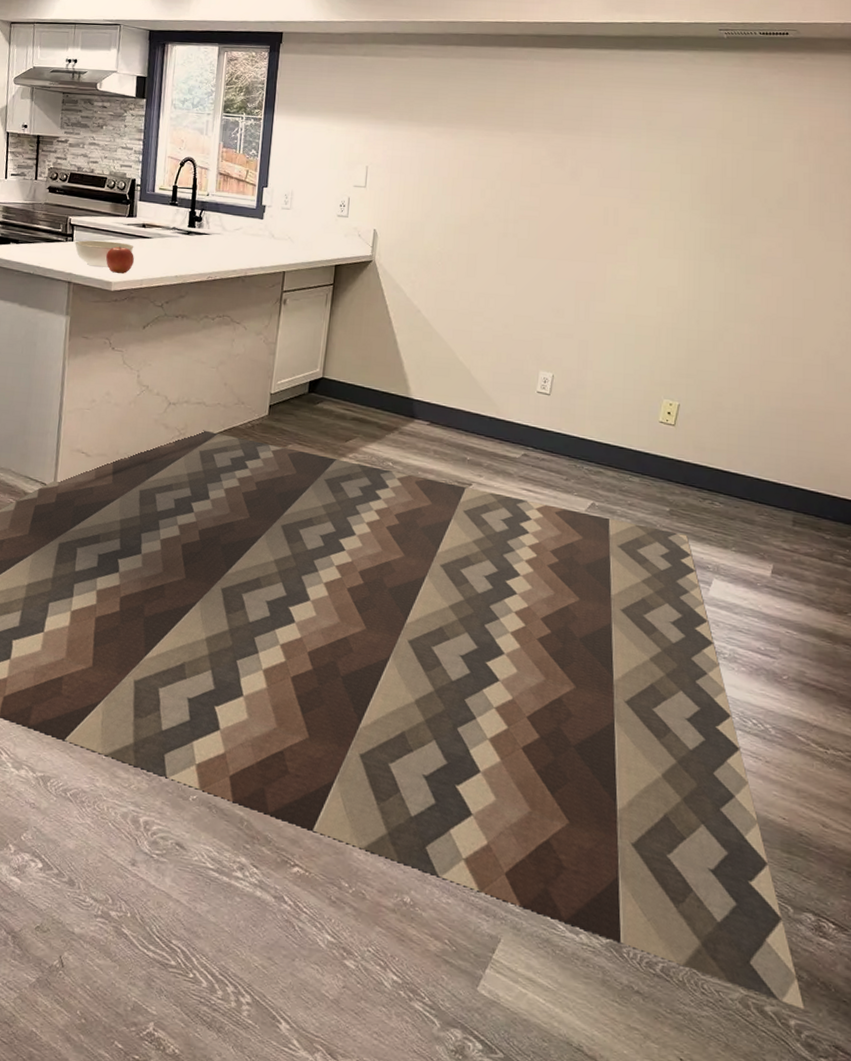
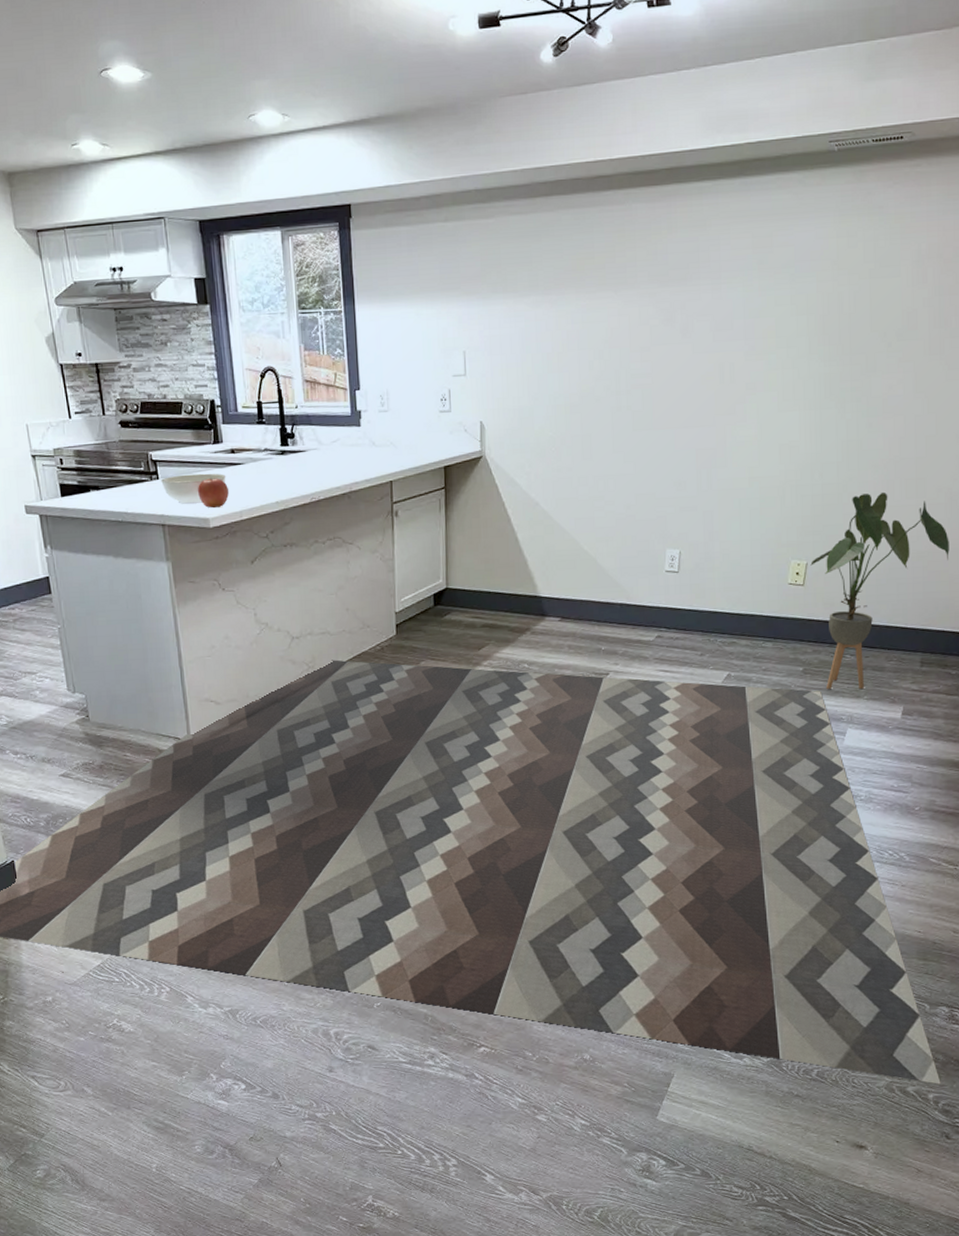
house plant: none [683,345,825,540] -> present [810,491,950,690]

